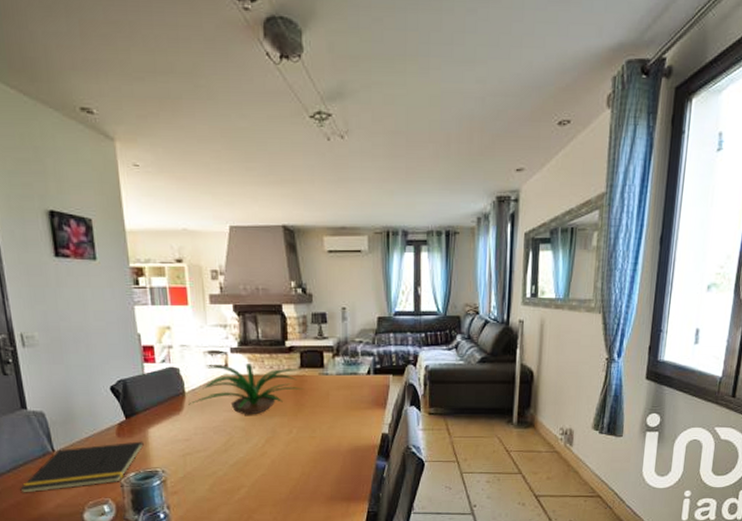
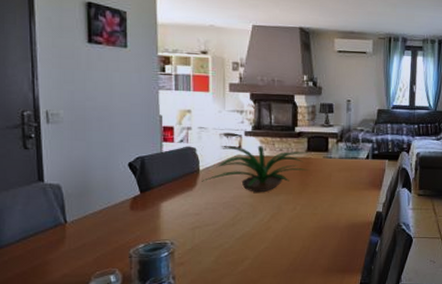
notepad: present [20,441,144,493] -> none [28,214,156,263]

